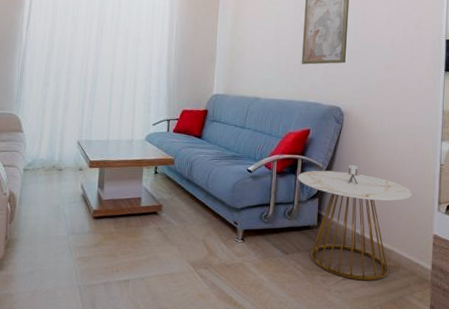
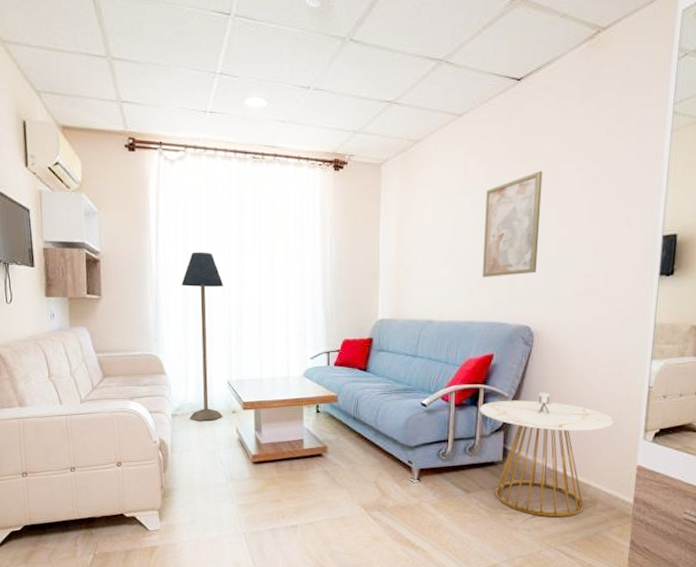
floor lamp: none [39,28,83,177] -> present [181,251,224,421]

